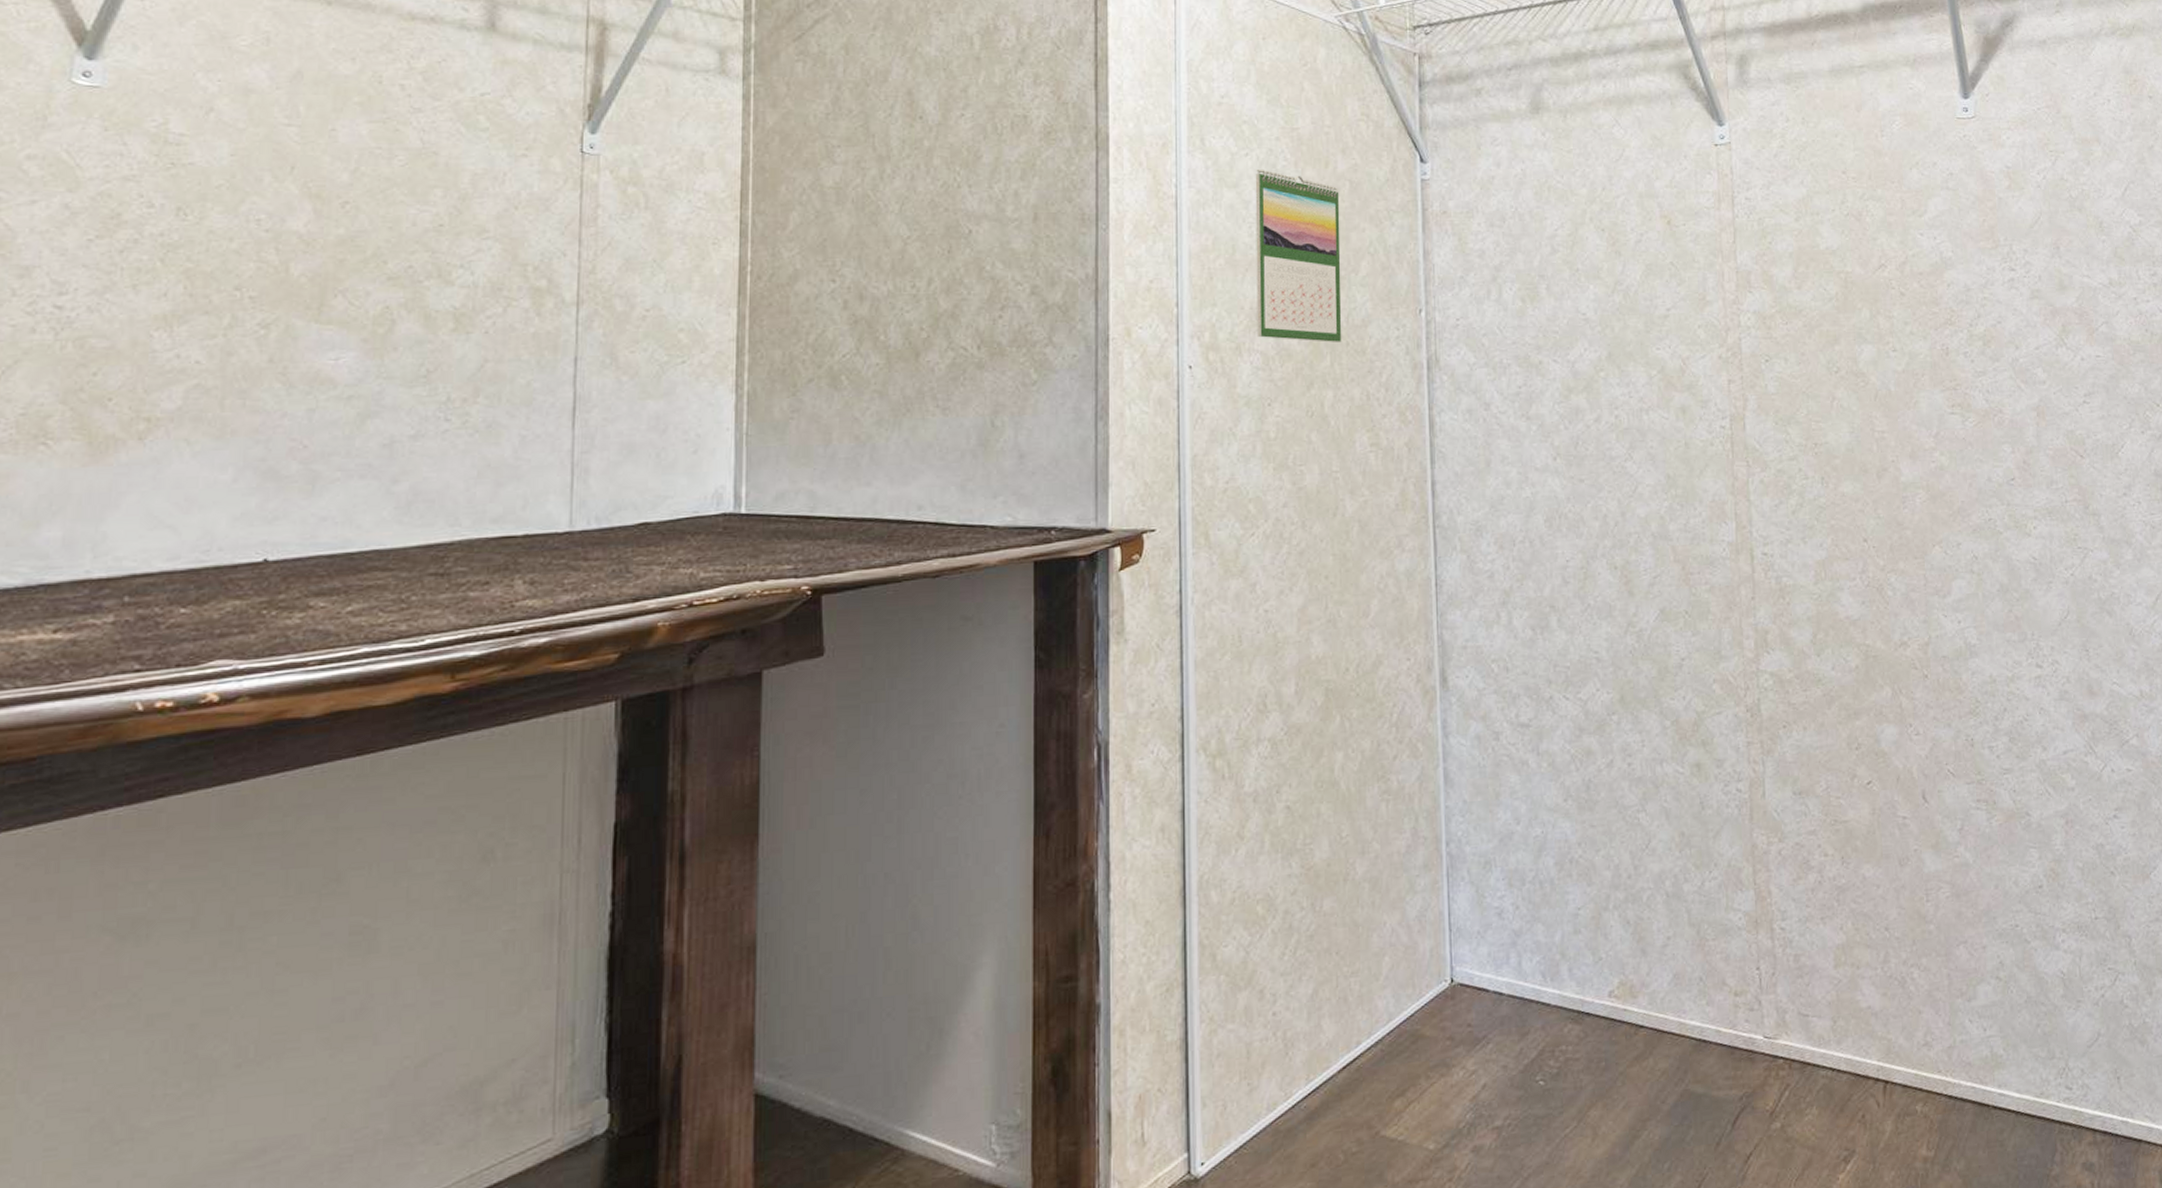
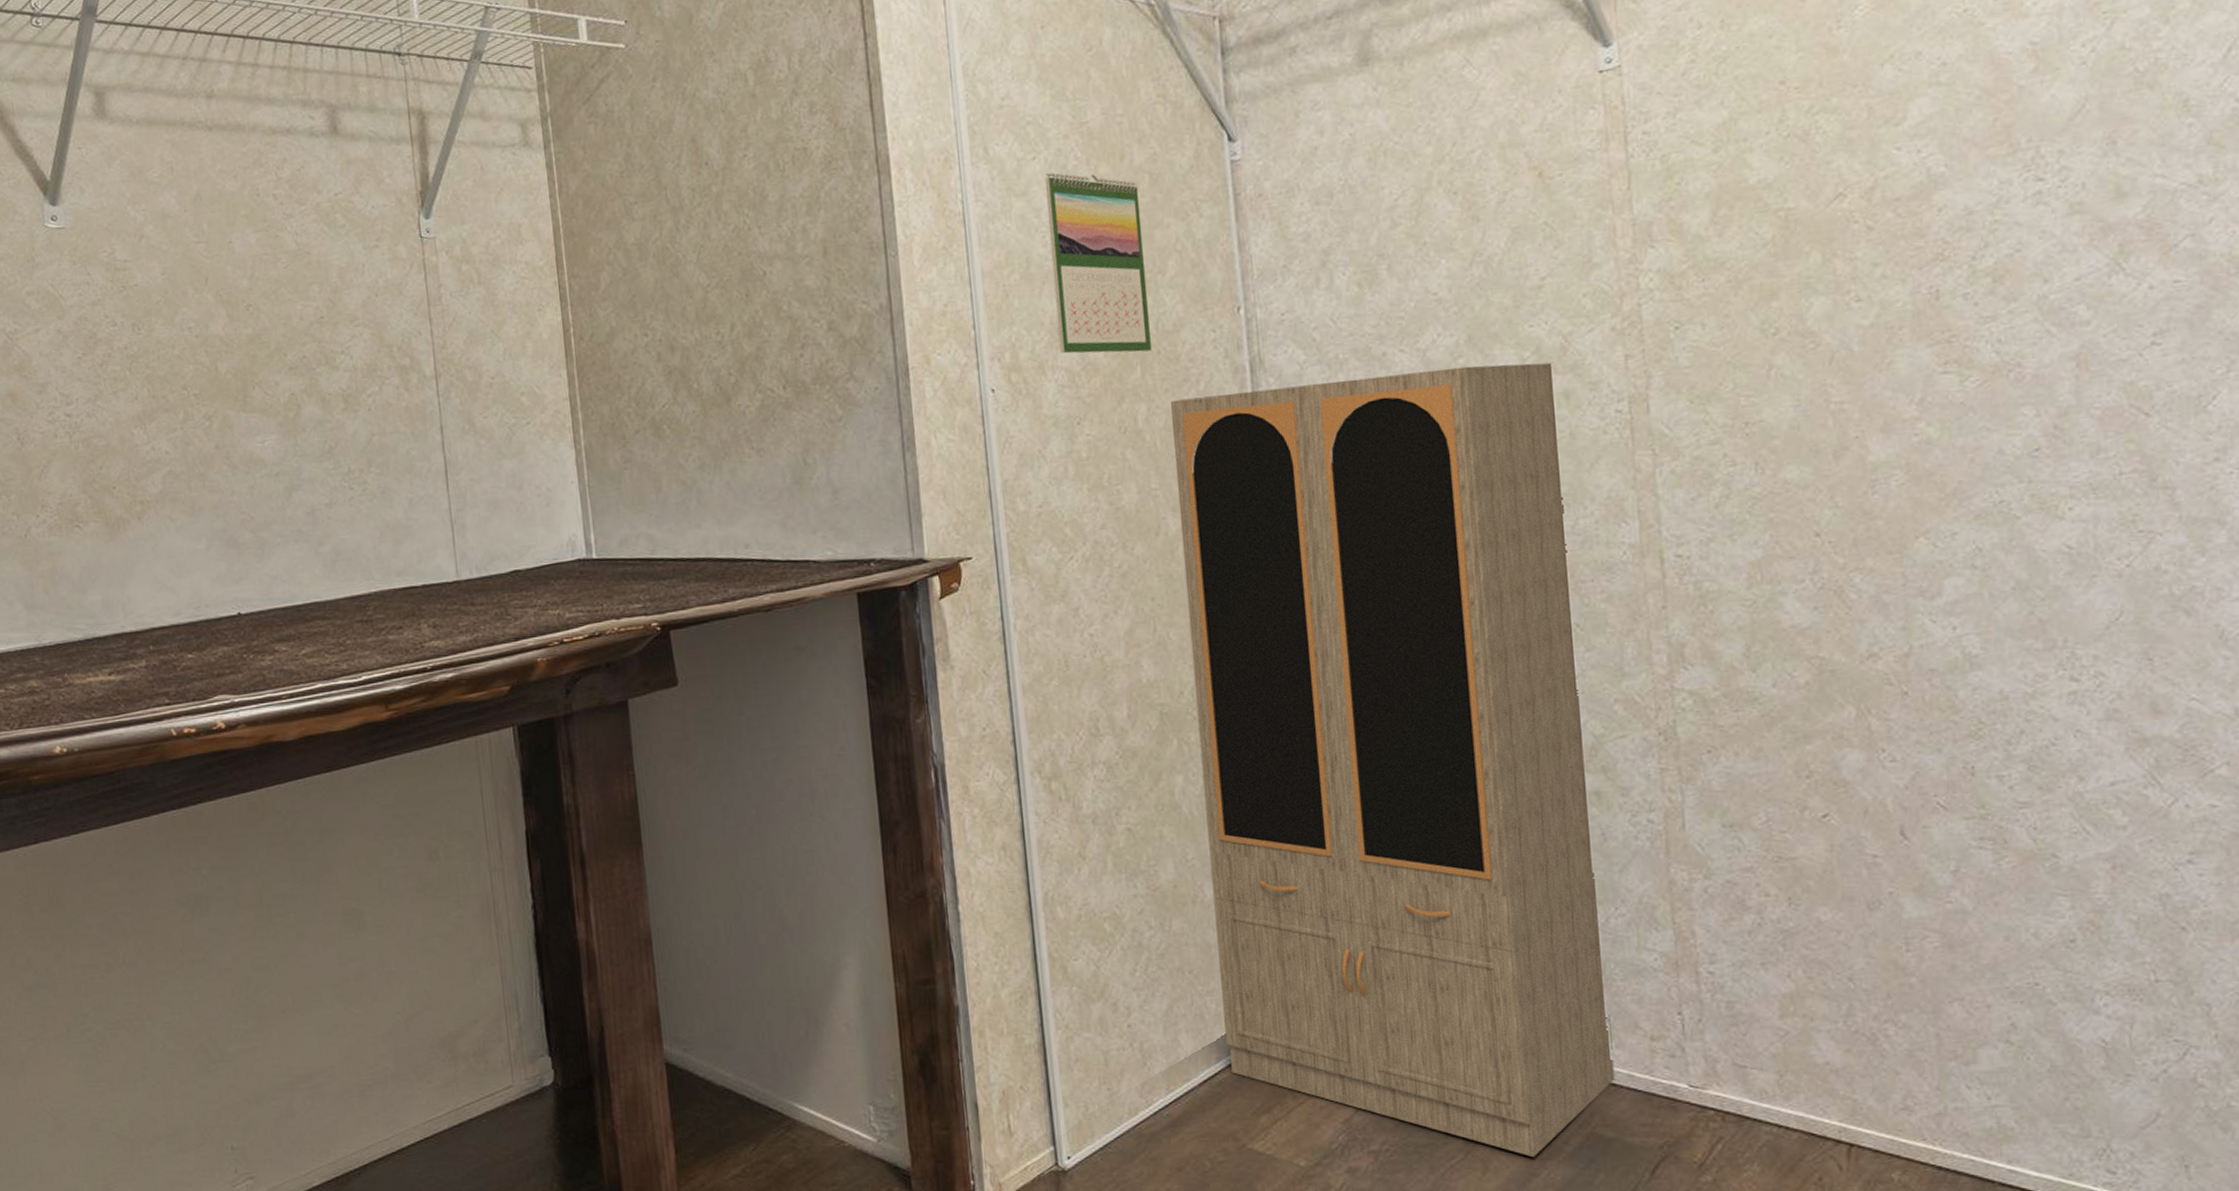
cabinet: none [1354,379,1705,1120] -> present [1170,362,1615,1158]

